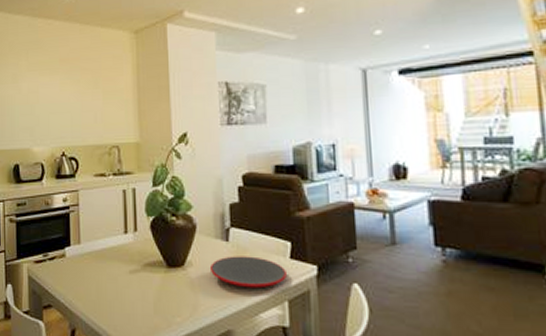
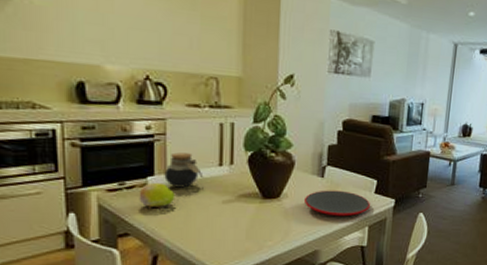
fruit: none [59,253,88,278] -> present [139,182,176,207]
jar: none [78,222,111,258] -> present [164,152,204,188]

